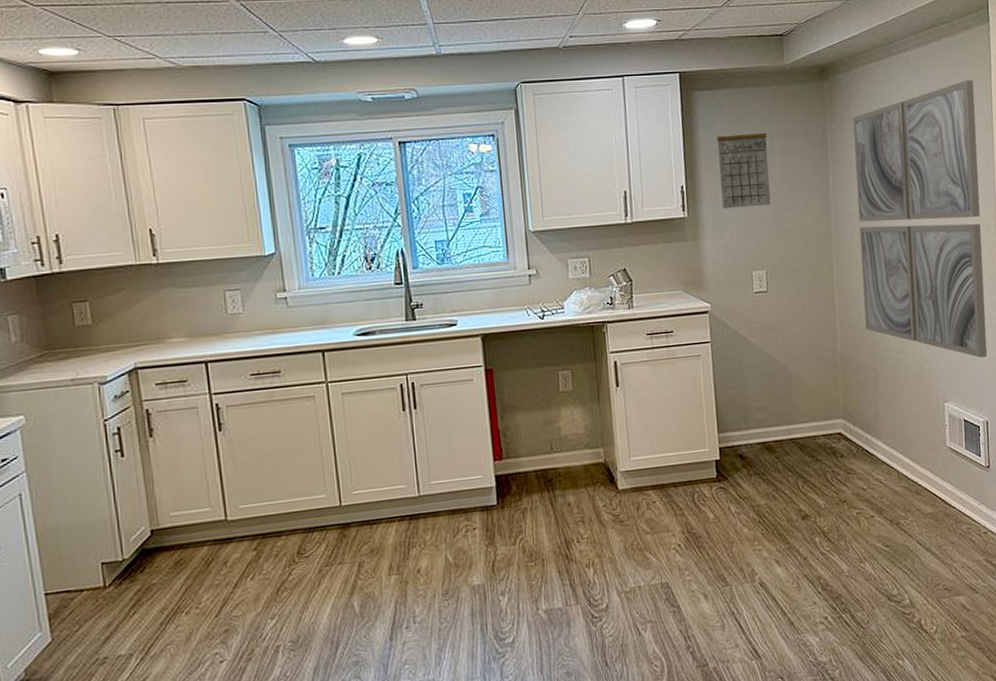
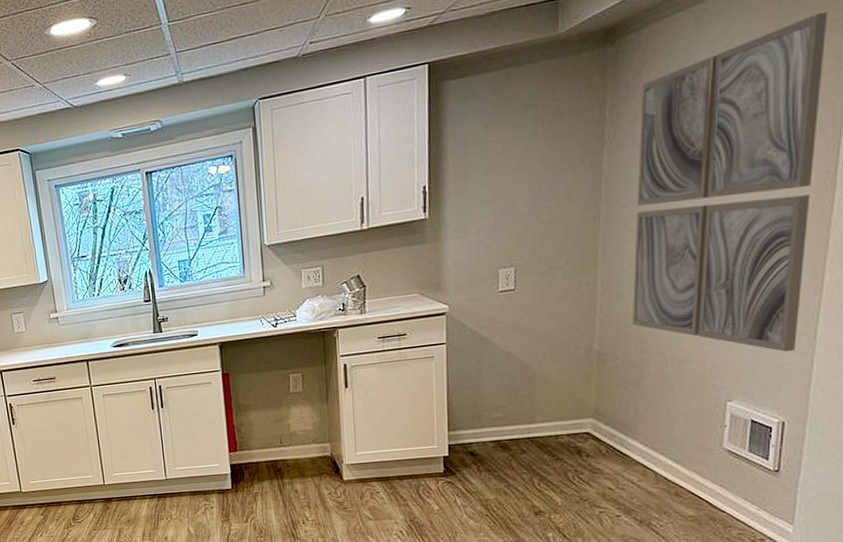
calendar: present [717,119,771,209] -> none [467,105,529,206]

